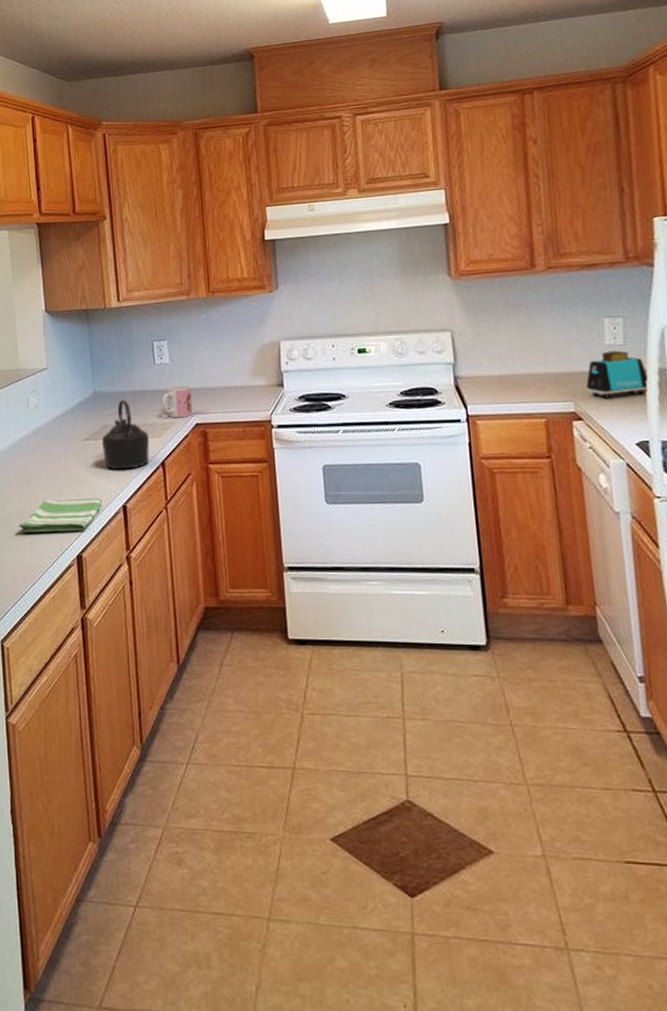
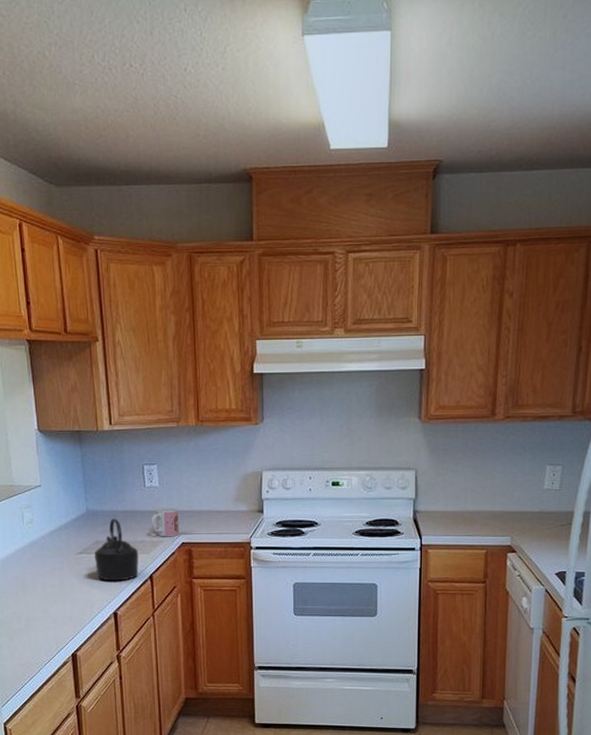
dish towel: present [19,497,102,533] -> none [17,605,94,634]
toaster: present [586,350,650,399] -> none [523,494,575,535]

